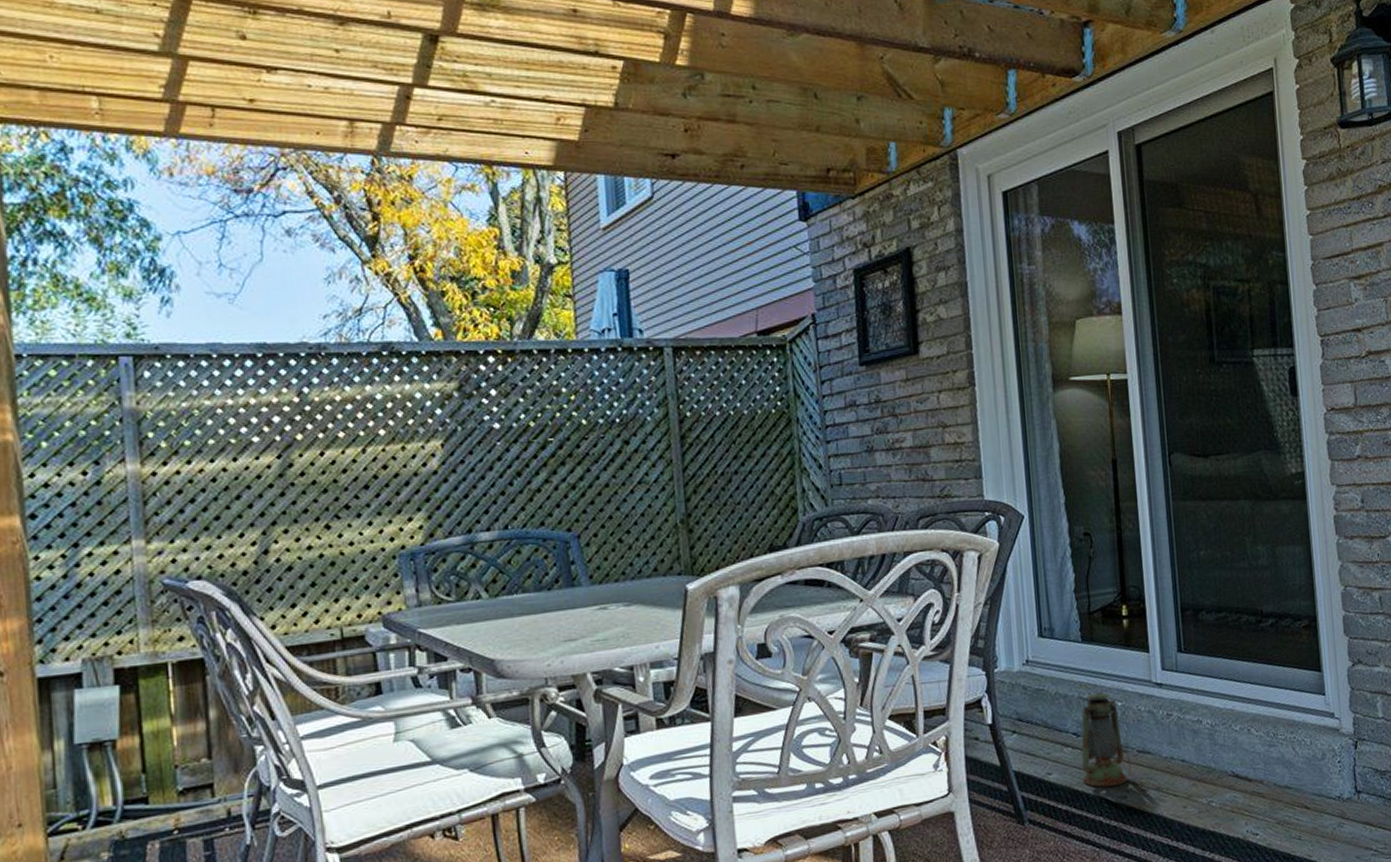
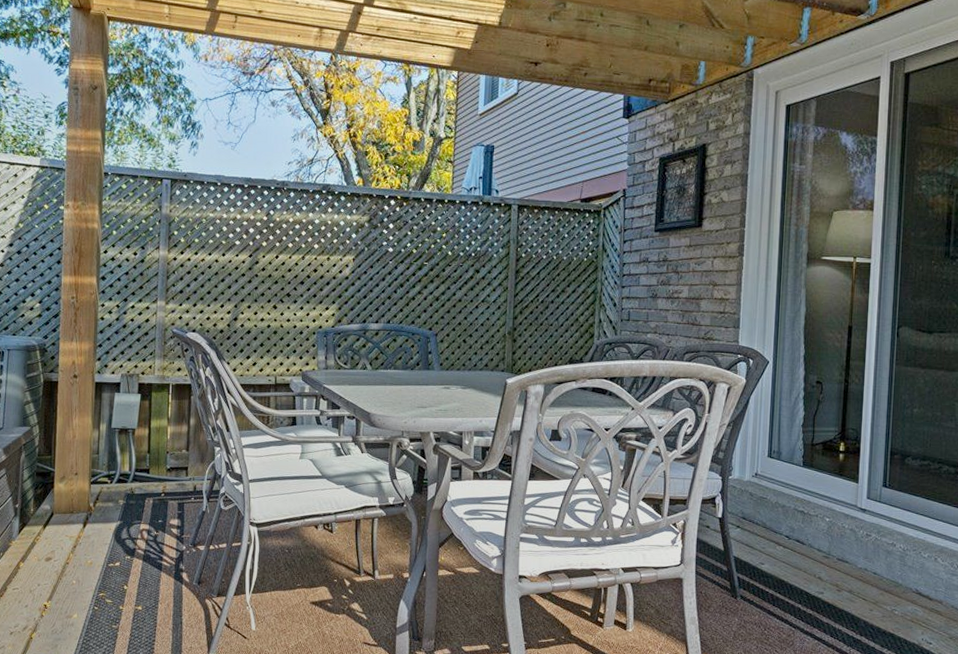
lantern: present [1079,685,1131,788] -> none [788,502,830,583]

